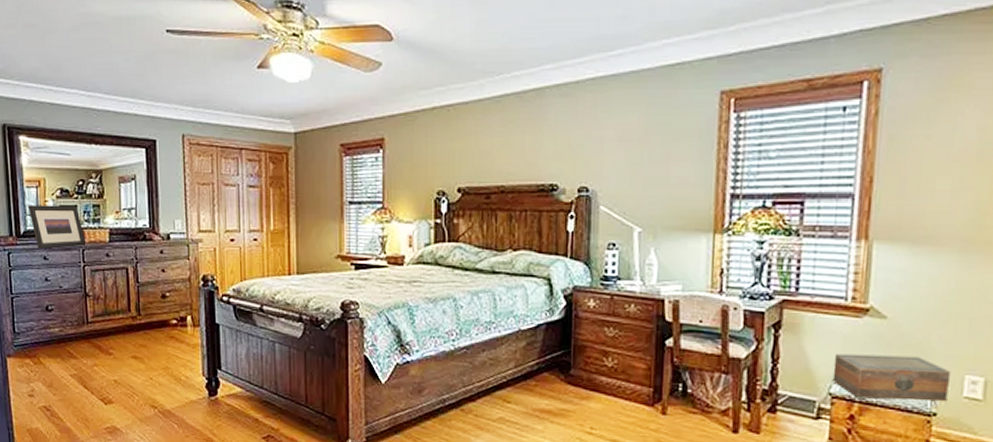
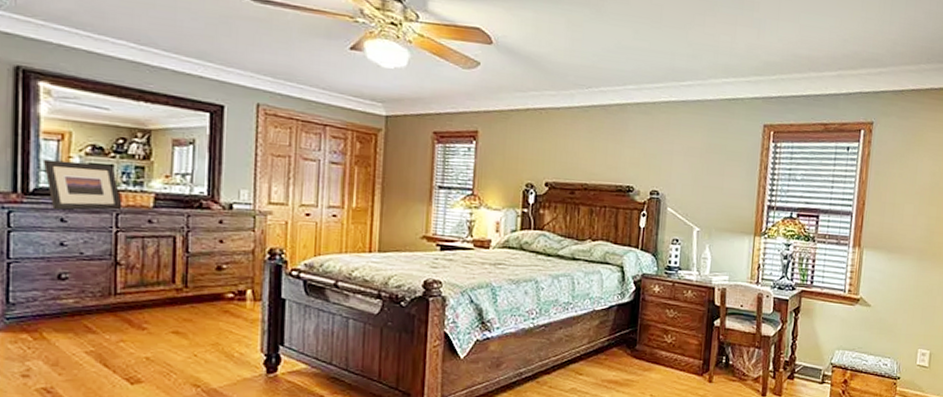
decorative box: present [832,353,952,402] -> none [833,332,910,369]

